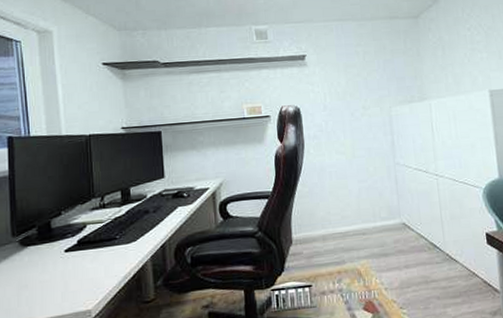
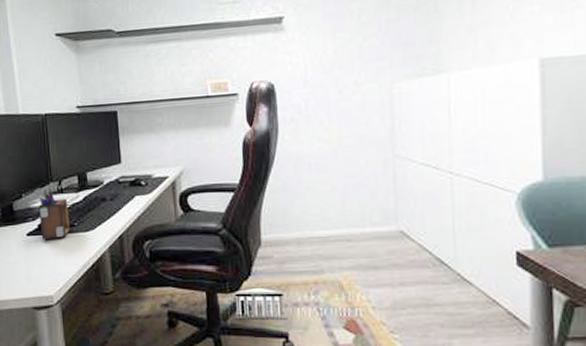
desk organizer: none [78,205,111,255] -> present [38,189,70,240]

